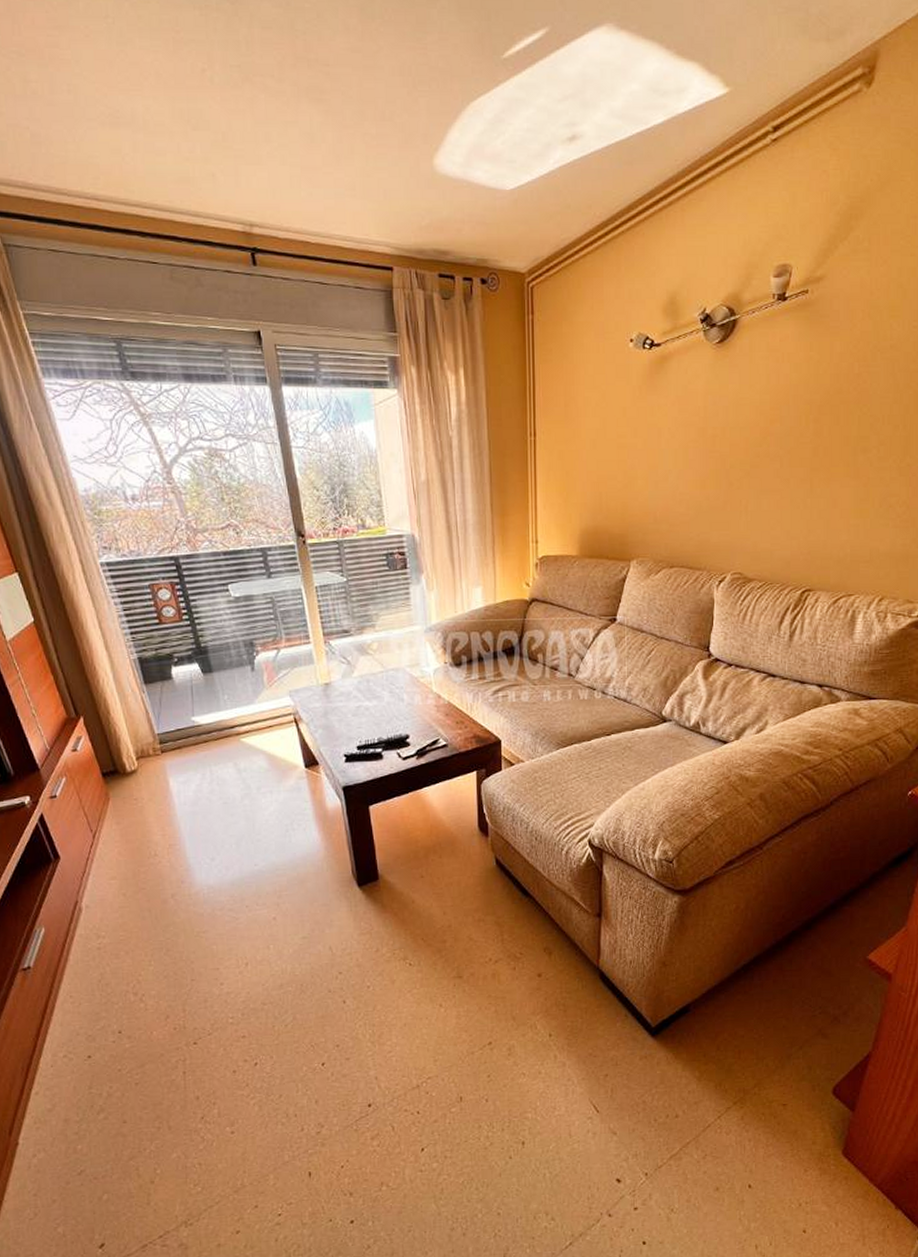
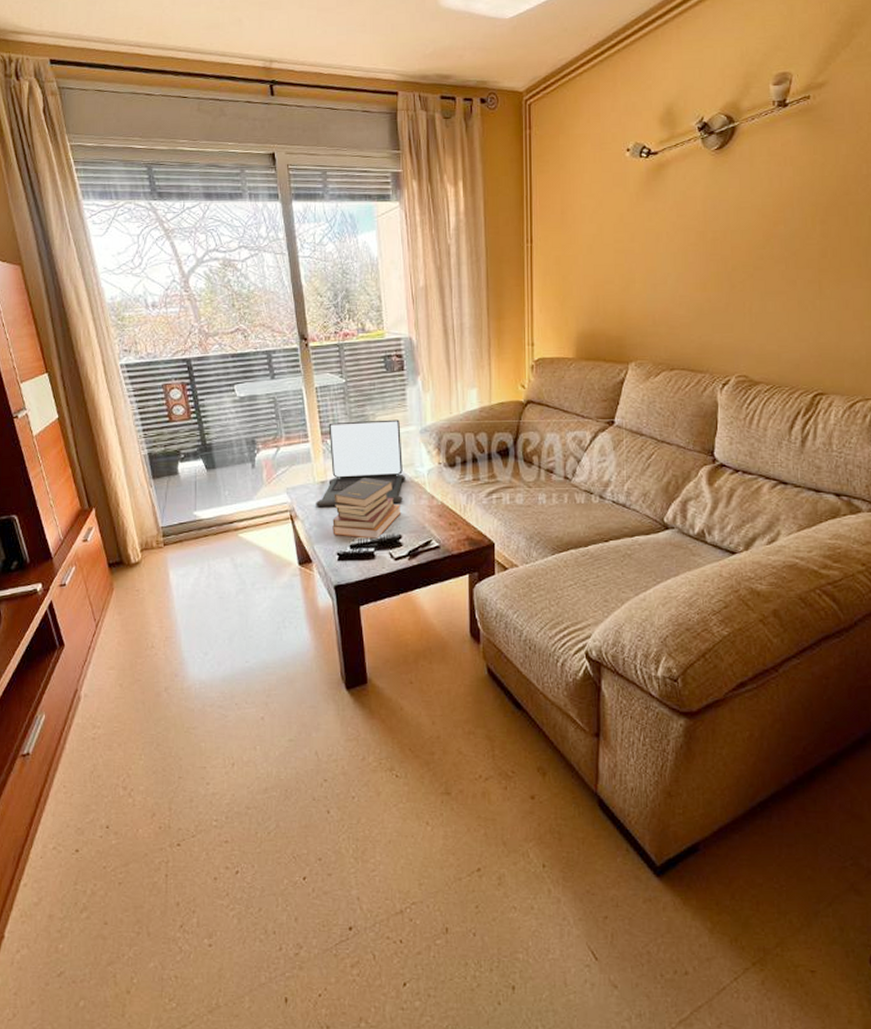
laptop: none [320,619,411,709] -> present [316,419,405,506]
books: none [338,678,408,740] -> present [332,478,402,539]

